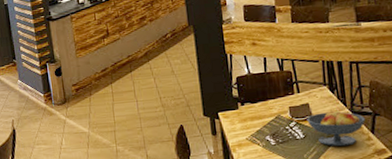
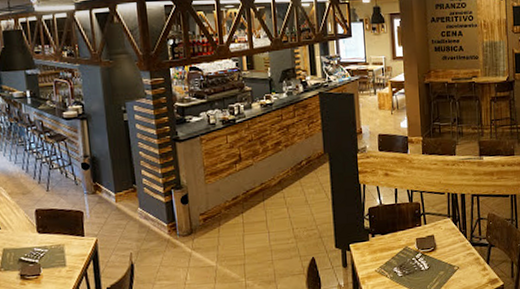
fruit bowl: present [307,110,365,147] -> none [431,242,482,277]

